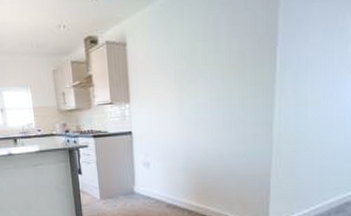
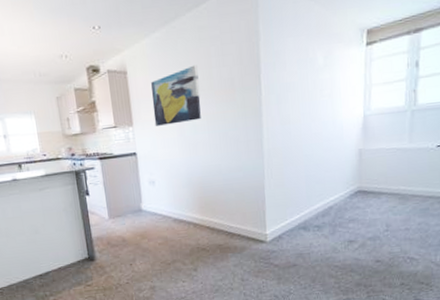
wall art: none [151,36,205,104] -> present [151,65,201,126]

